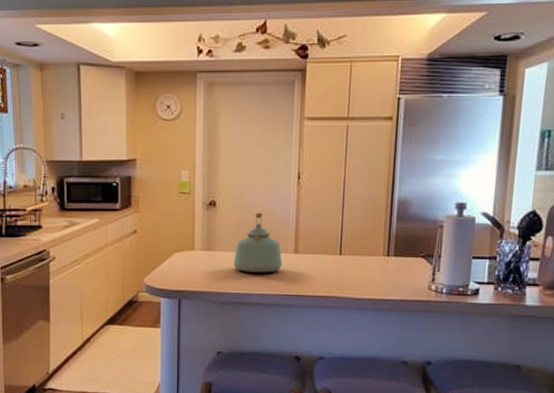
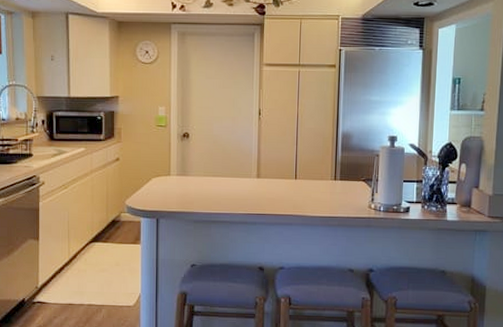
kettle: present [233,212,283,273] -> none [204,143,247,195]

